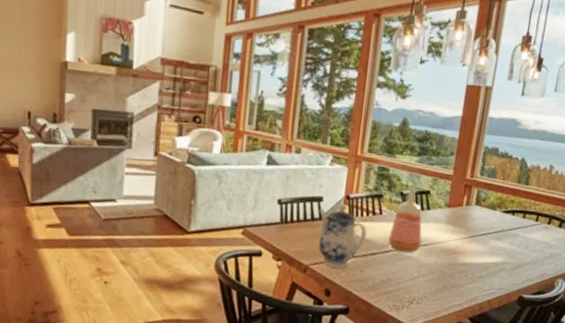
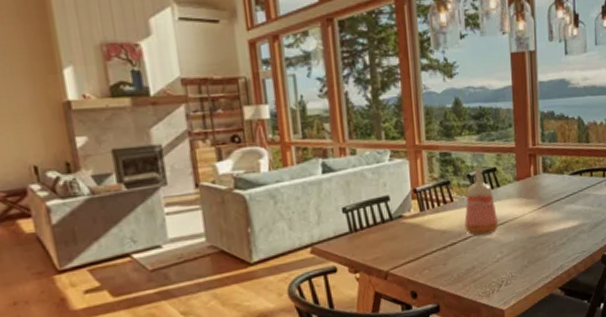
teapot: present [318,203,367,269] -> none [388,198,442,267]

